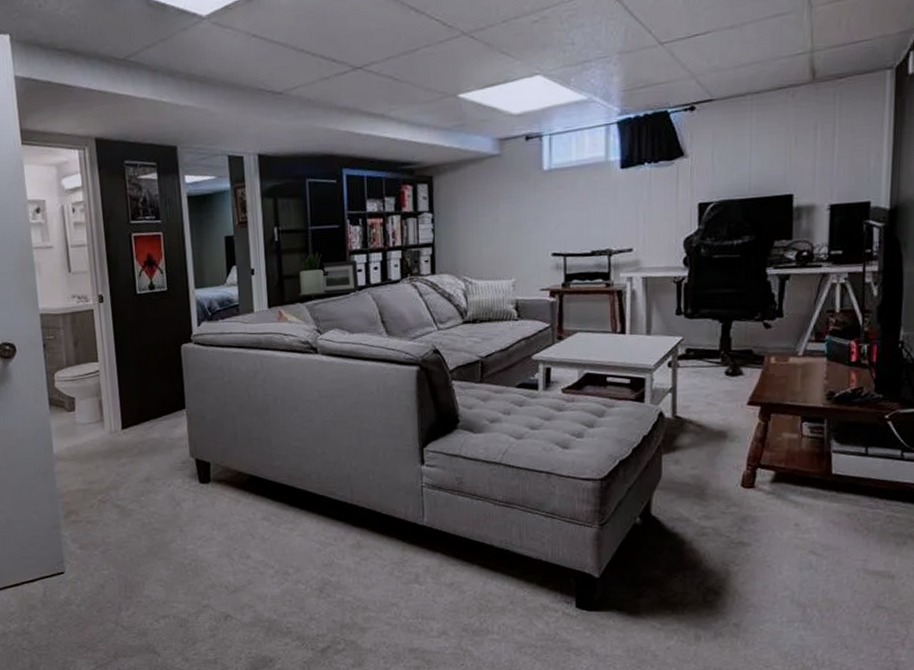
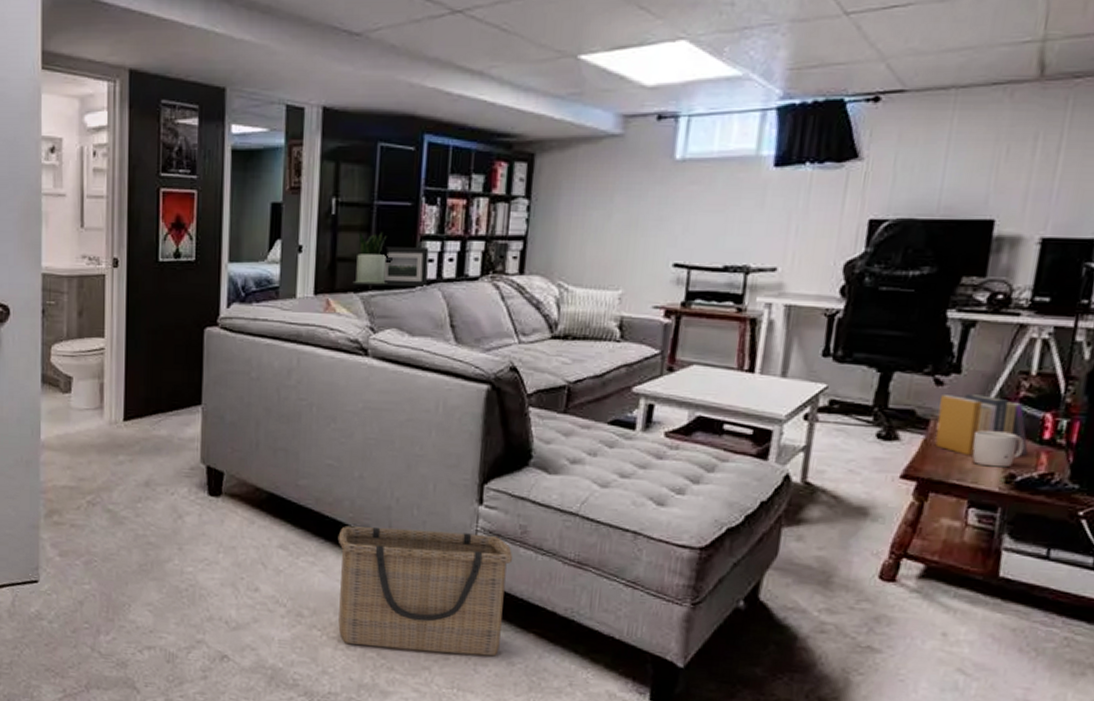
basket: none [310,488,453,593] -> present [337,526,512,656]
books: none [770,332,842,381] -> present [935,394,1029,456]
mug: none [798,359,838,388] -> present [971,431,1025,468]

